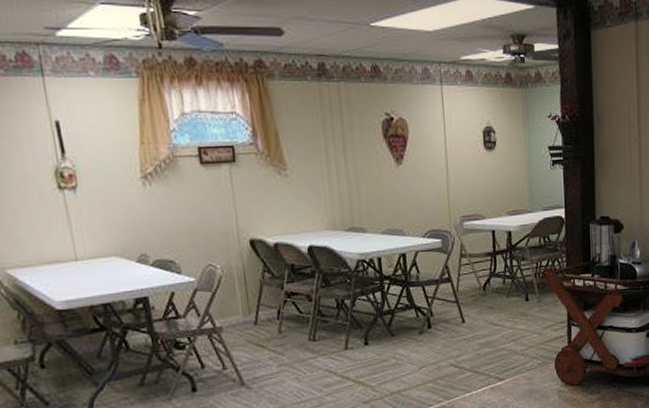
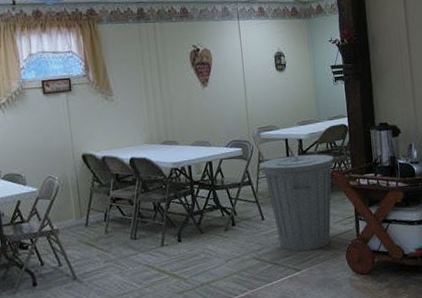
trash can: none [461,247,547,359] -> present [260,153,334,252]

